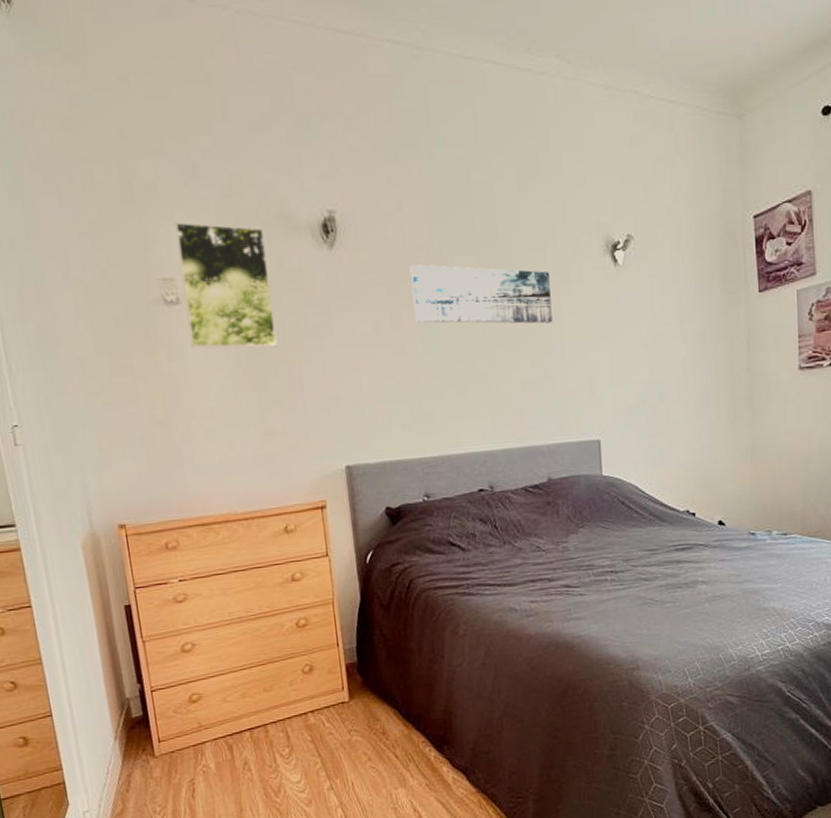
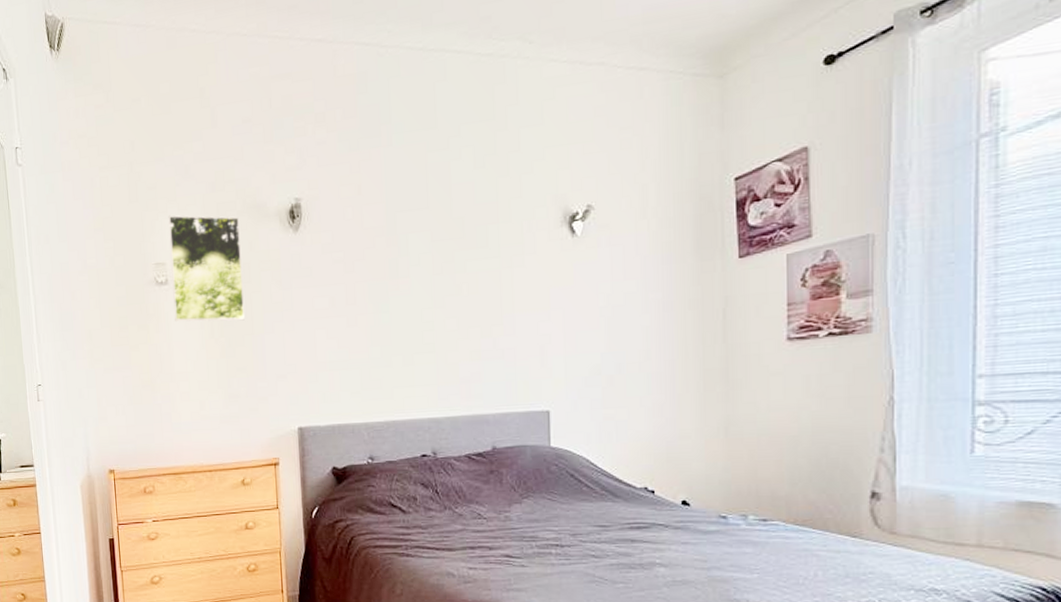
wall art: present [410,264,553,324] -> none [366,243,504,297]

